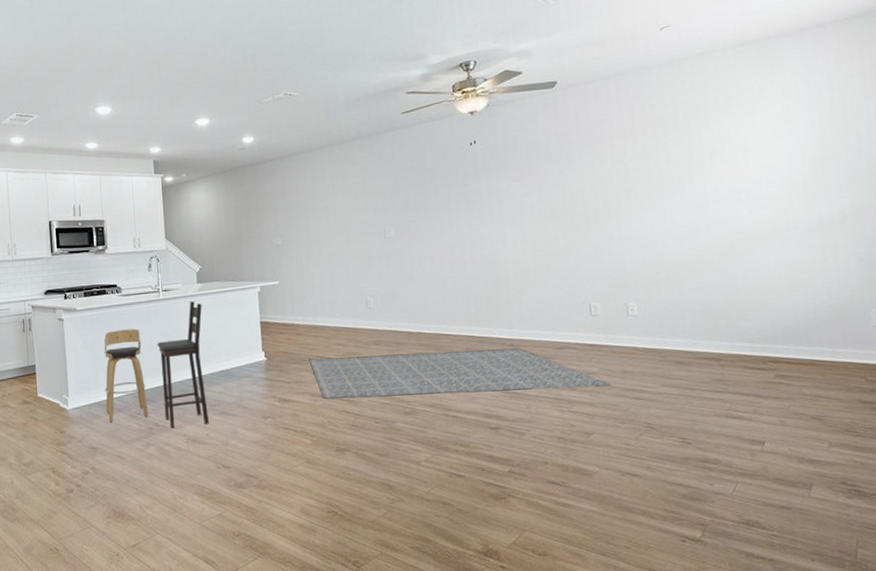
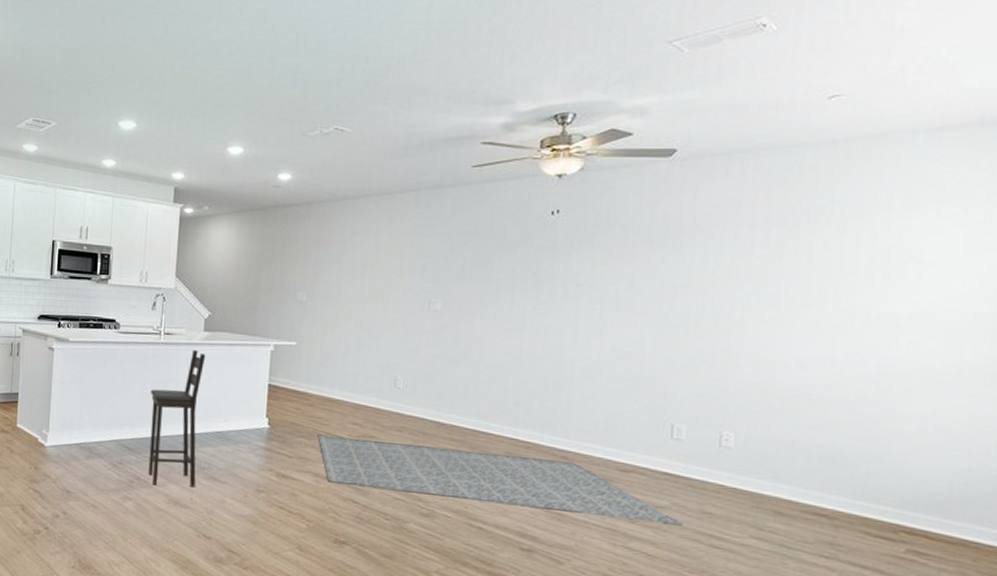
bar stool: present [103,328,148,423] -> none [86,369,134,469]

